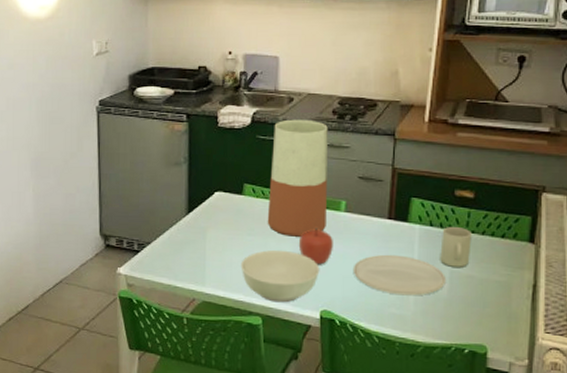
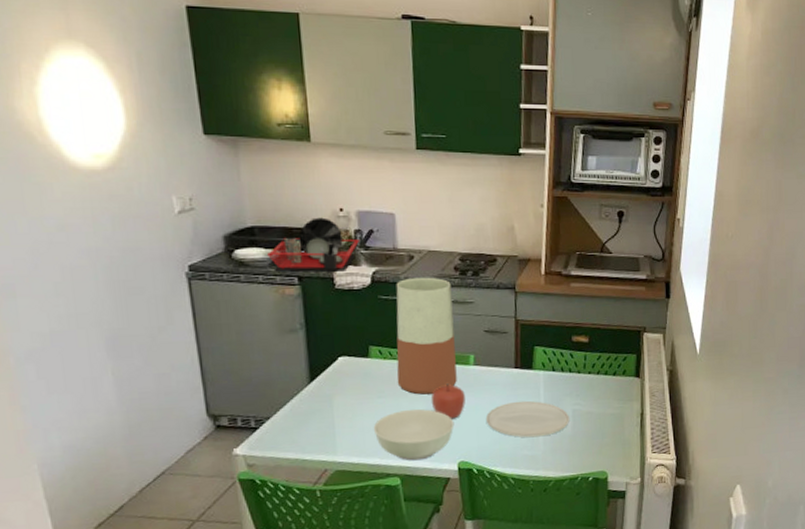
dish rack: none [163,60,245,111] -> present [267,217,361,272]
cup: present [440,226,472,267] -> none [563,369,589,406]

